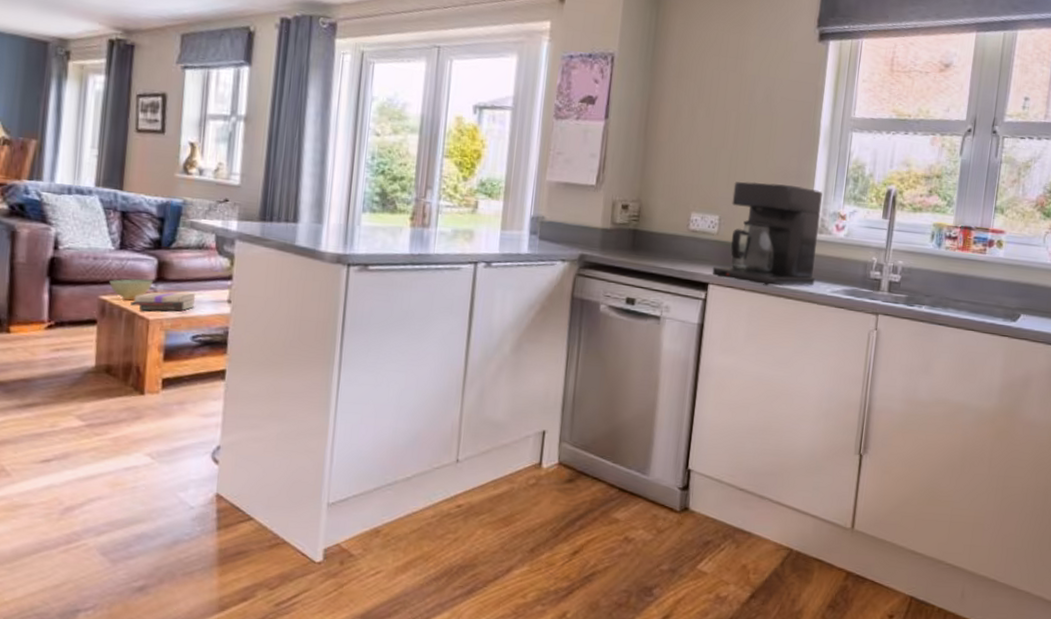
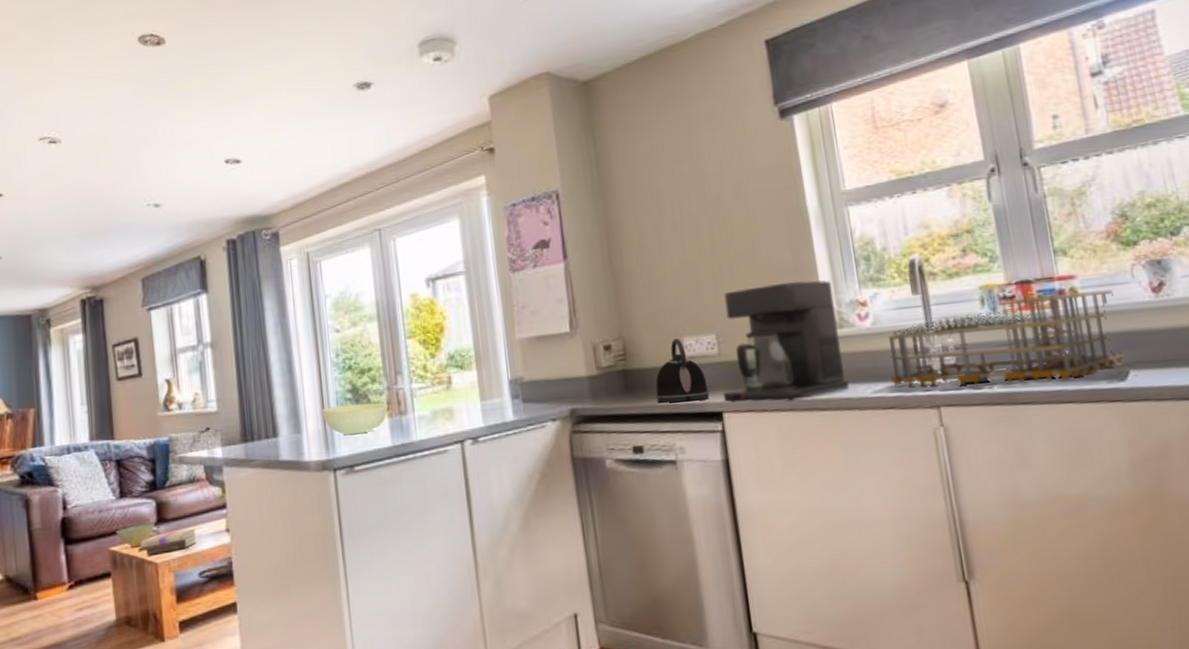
bowl: none [346,205,413,237] -> present [322,403,388,436]
kettle: none [656,212,702,270] -> present [655,338,710,404]
dish rack: none [847,239,1027,313] -> present [887,289,1126,387]

